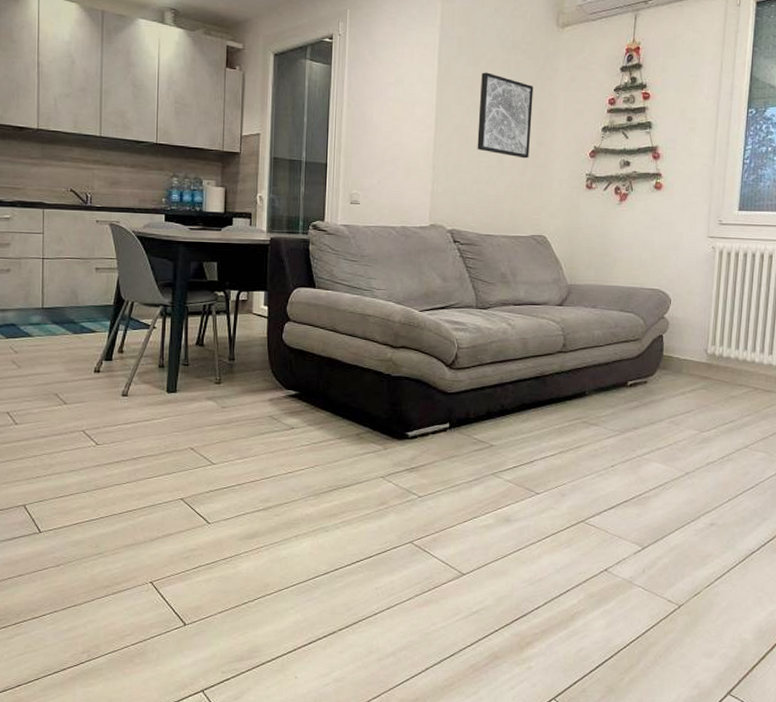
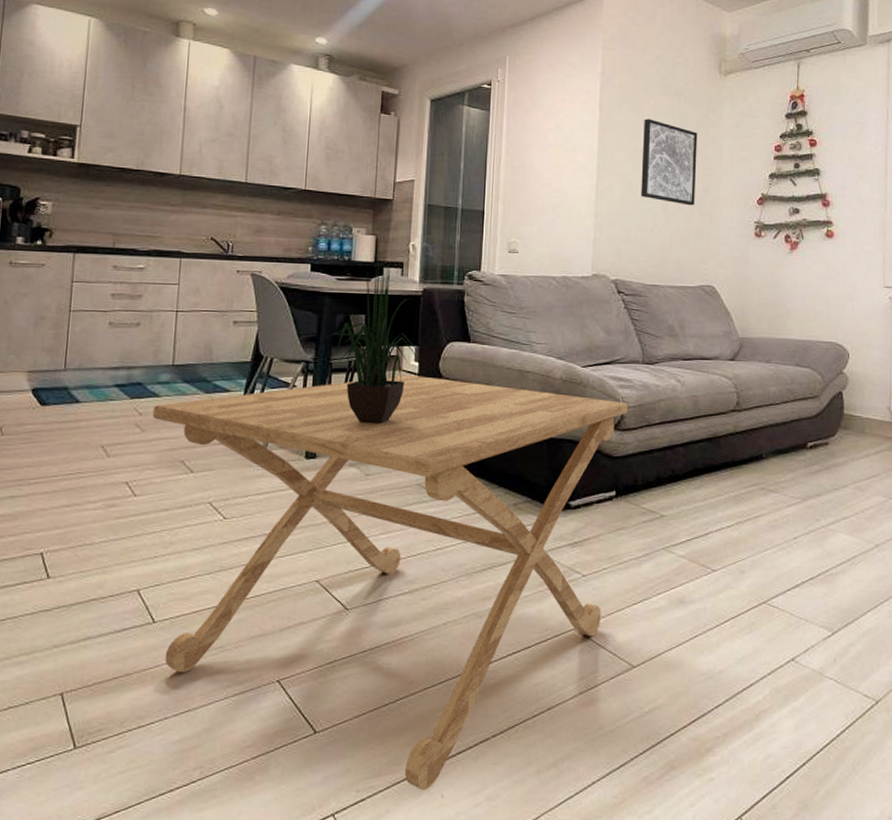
side table: none [27,317,462,673] -> present [152,374,628,791]
potted plant: none [182,212,270,362] -> present [326,261,421,424]

